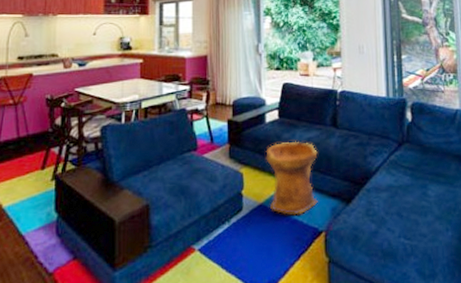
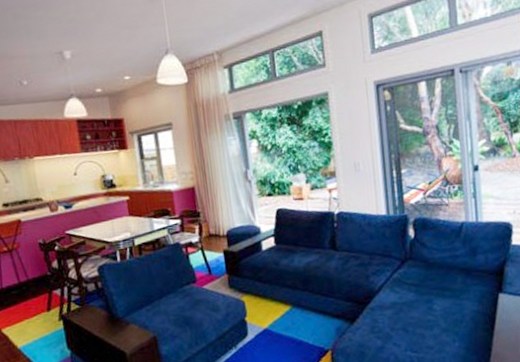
woven basket: present [266,141,318,215] -> none [265,266,322,337]

